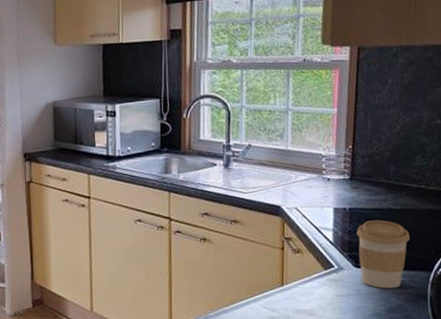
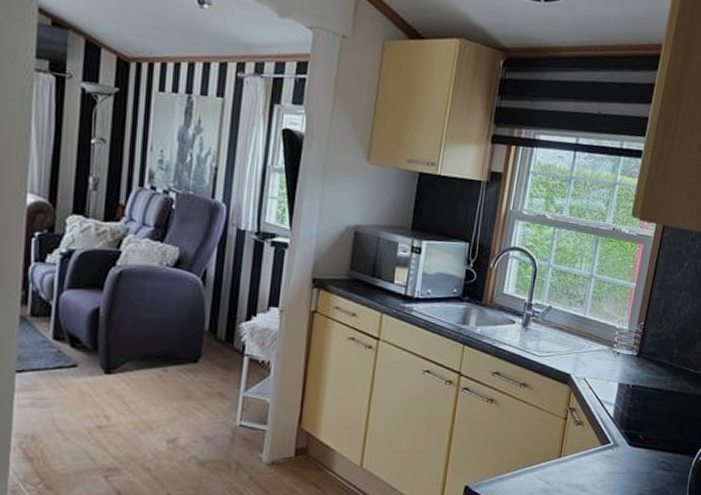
coffee cup: present [356,220,410,289] -> none [632,400,681,470]

